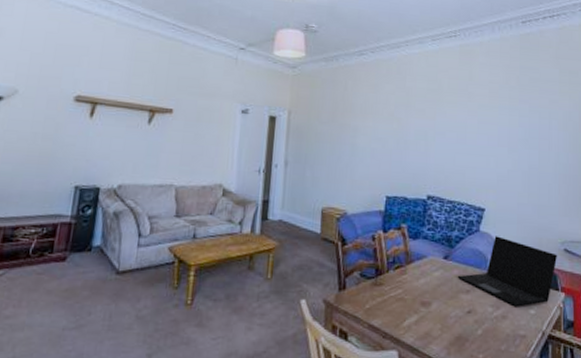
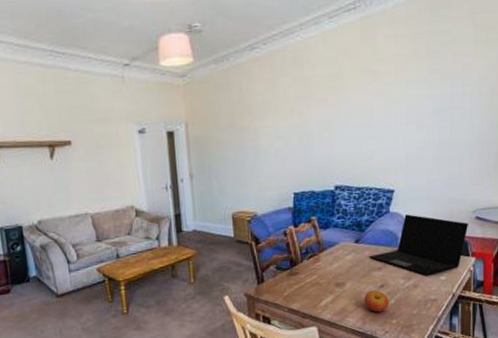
apple: none [450,315,476,343] -> present [364,290,389,313]

